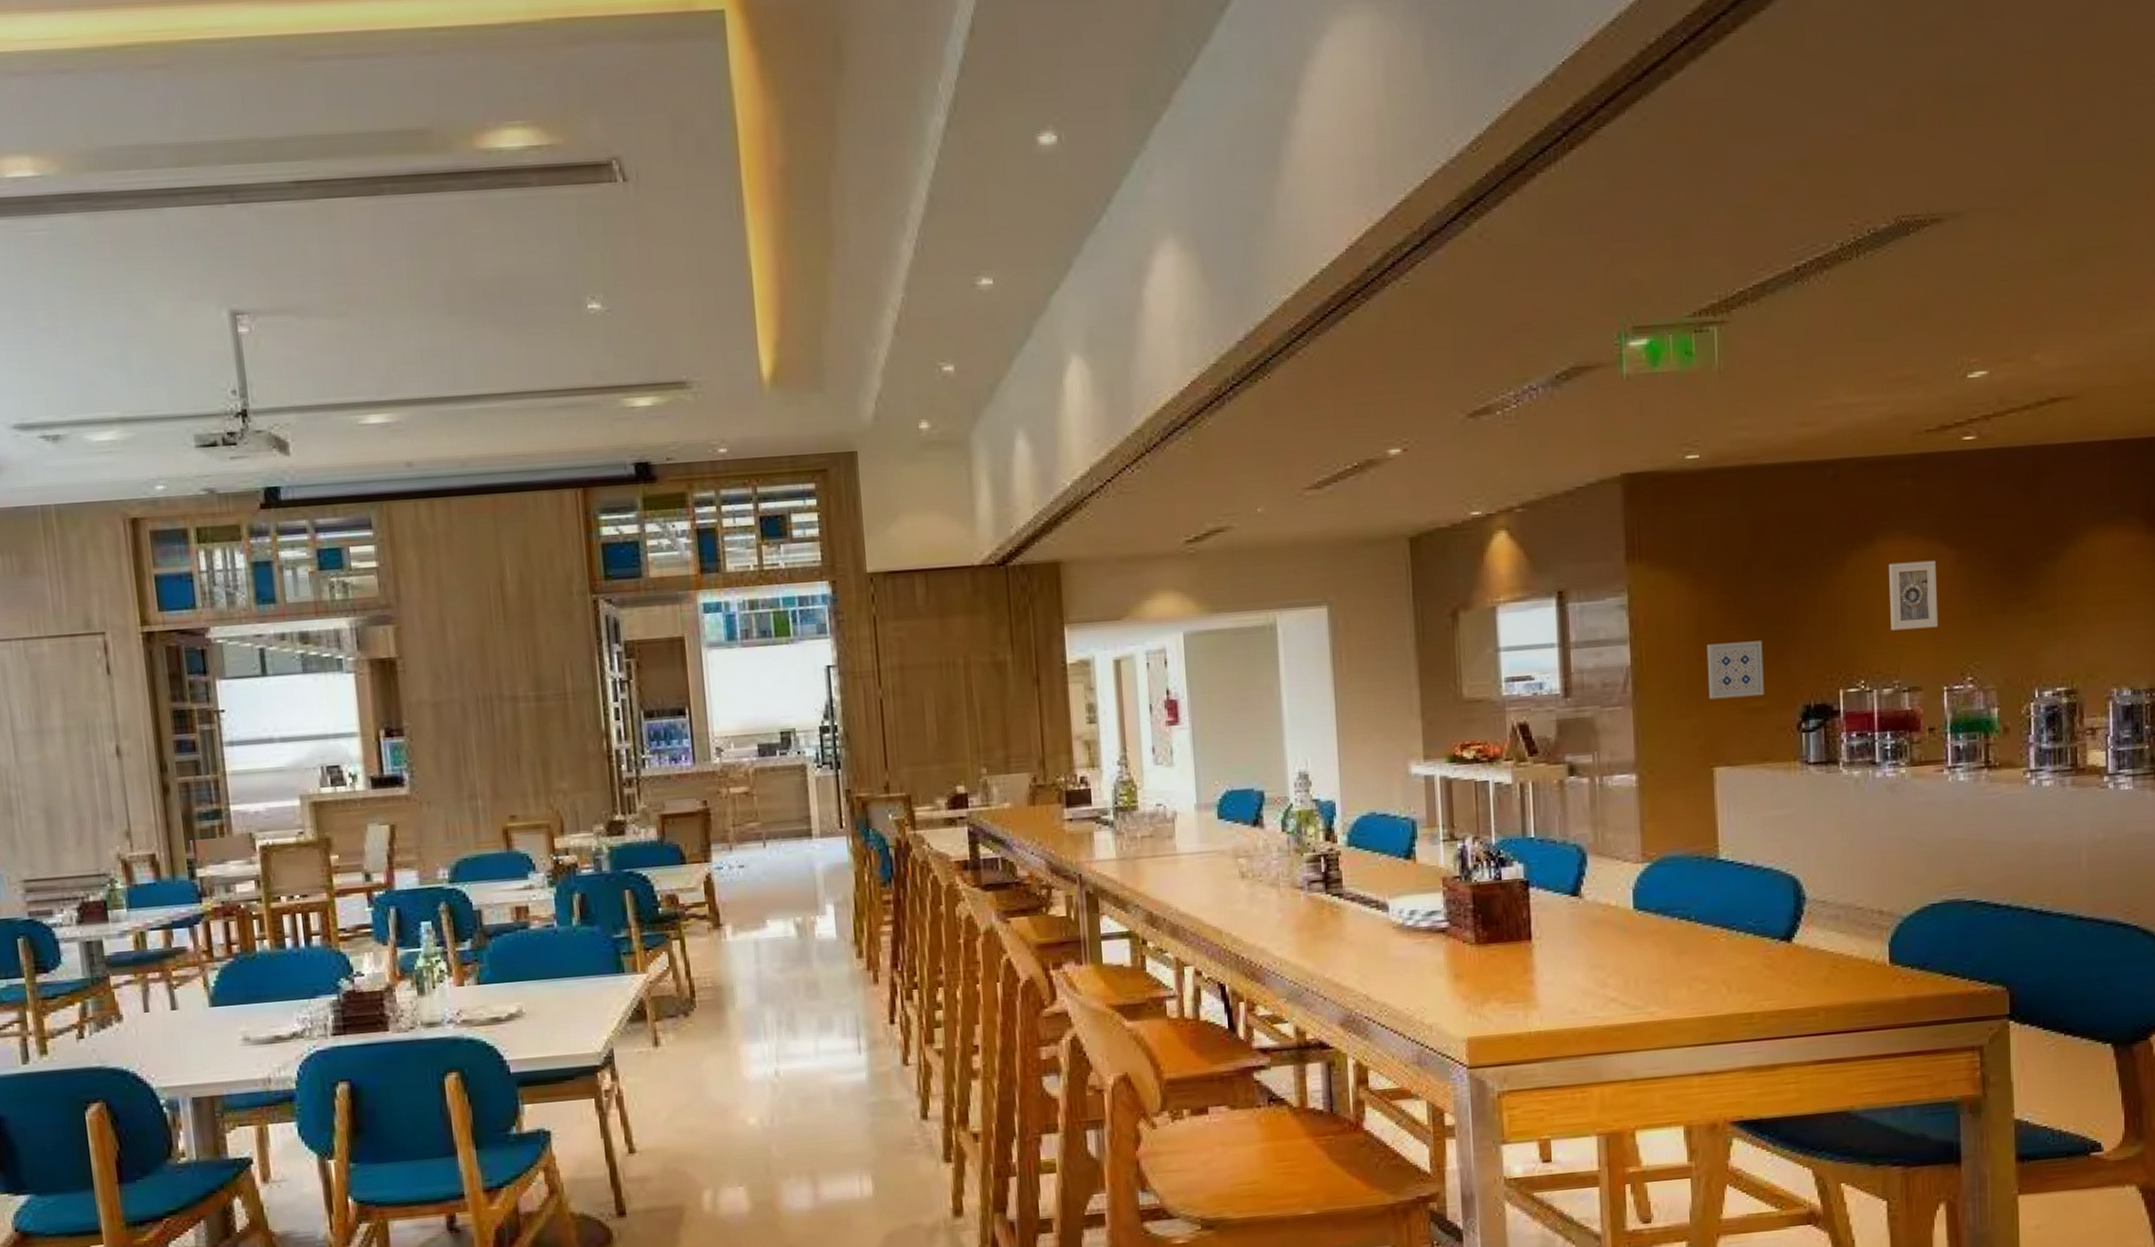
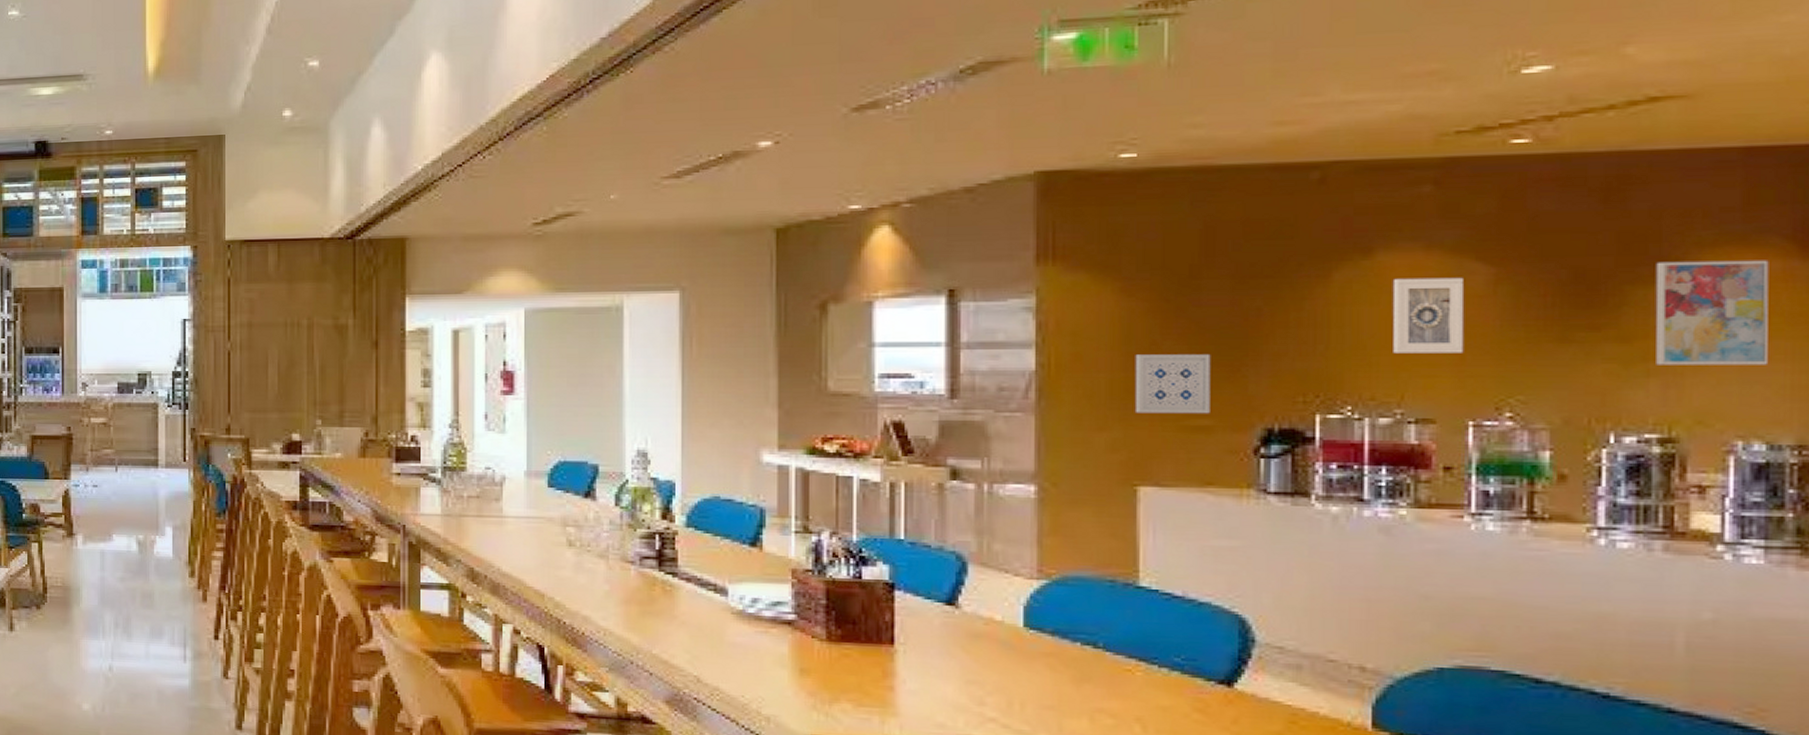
wall art: none [2059,535,2130,629] -> present [1655,260,1769,365]

